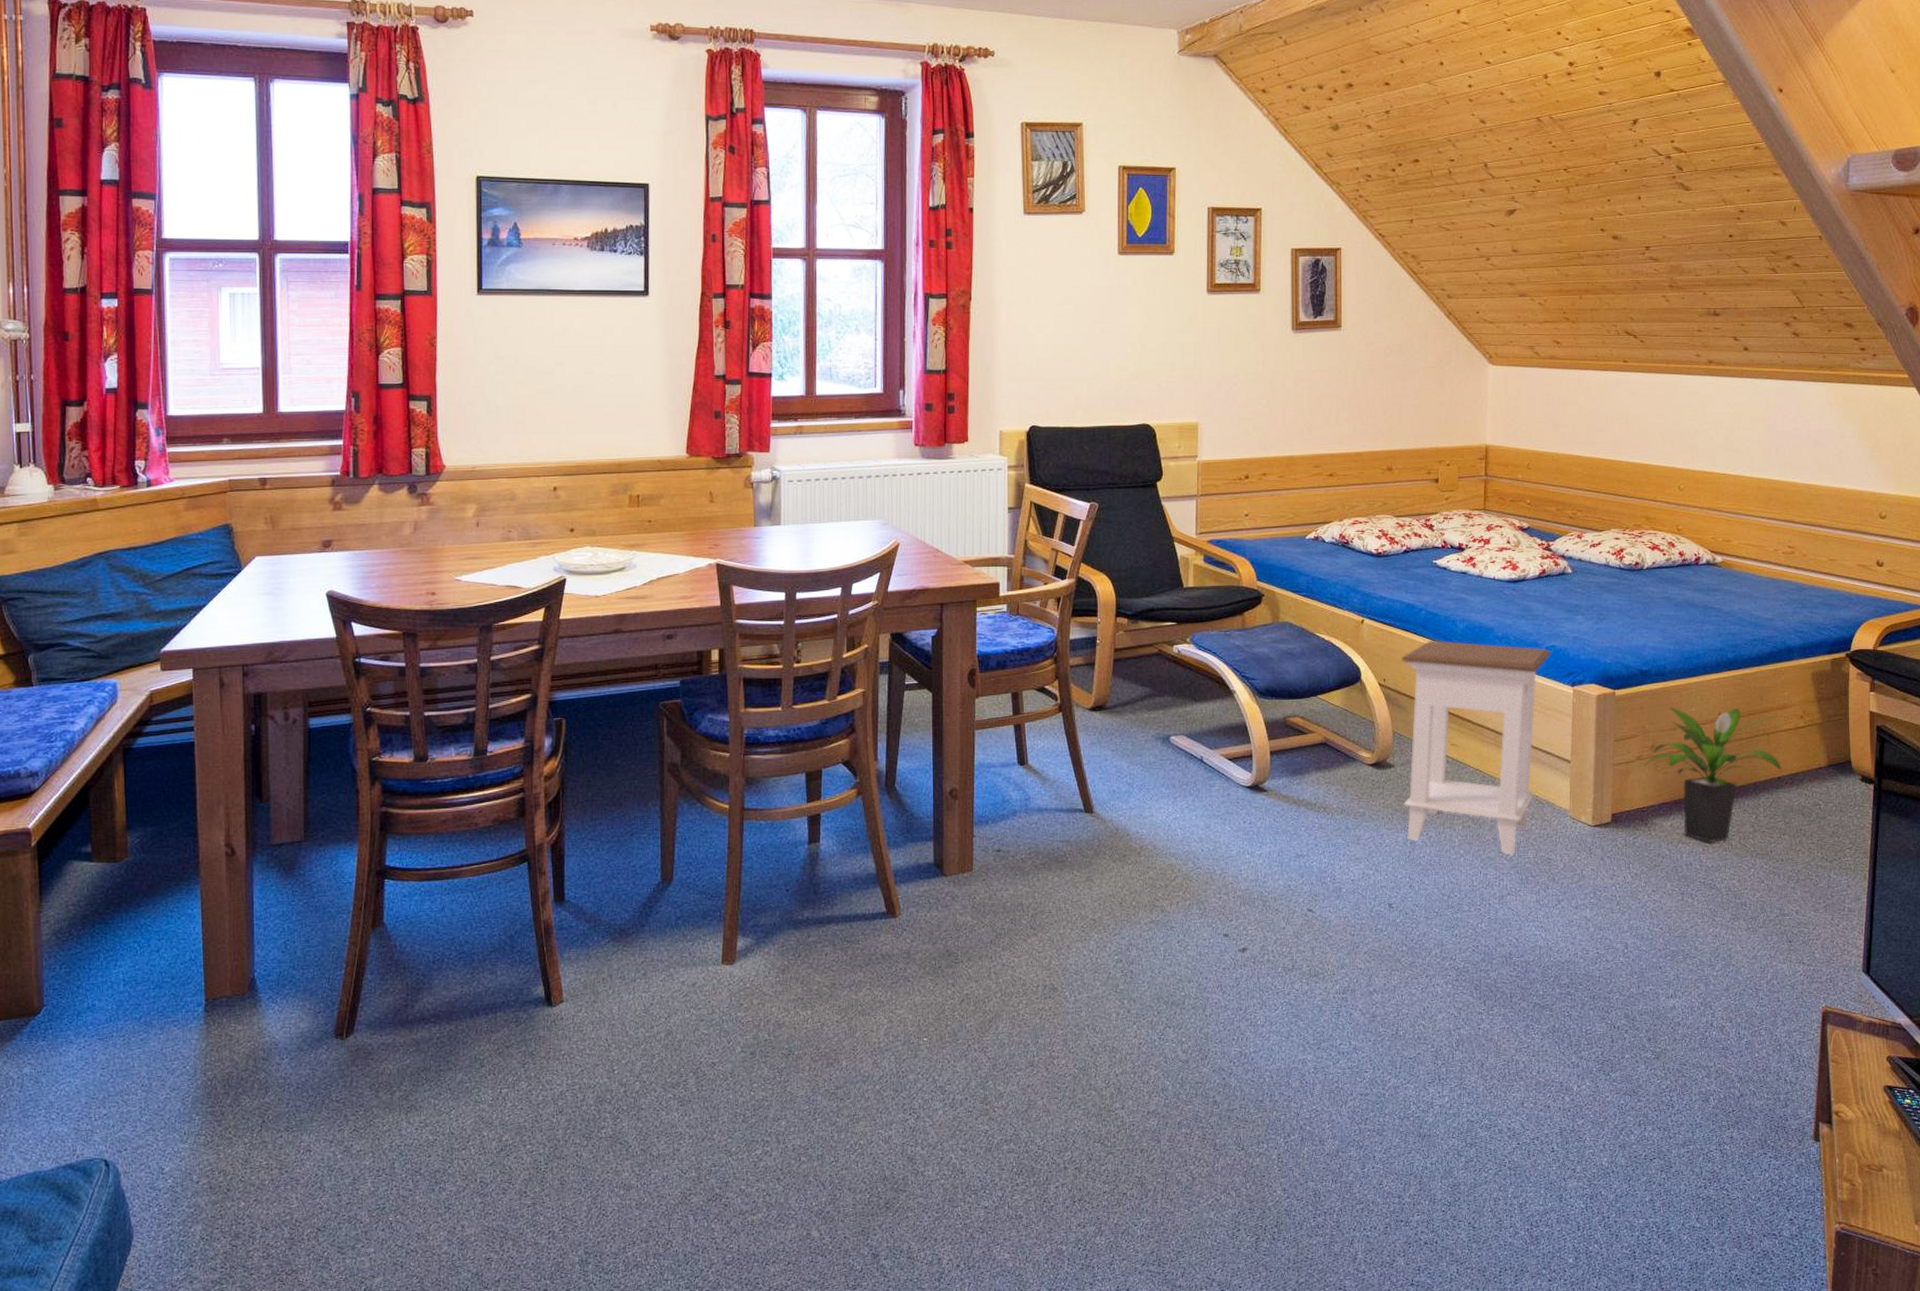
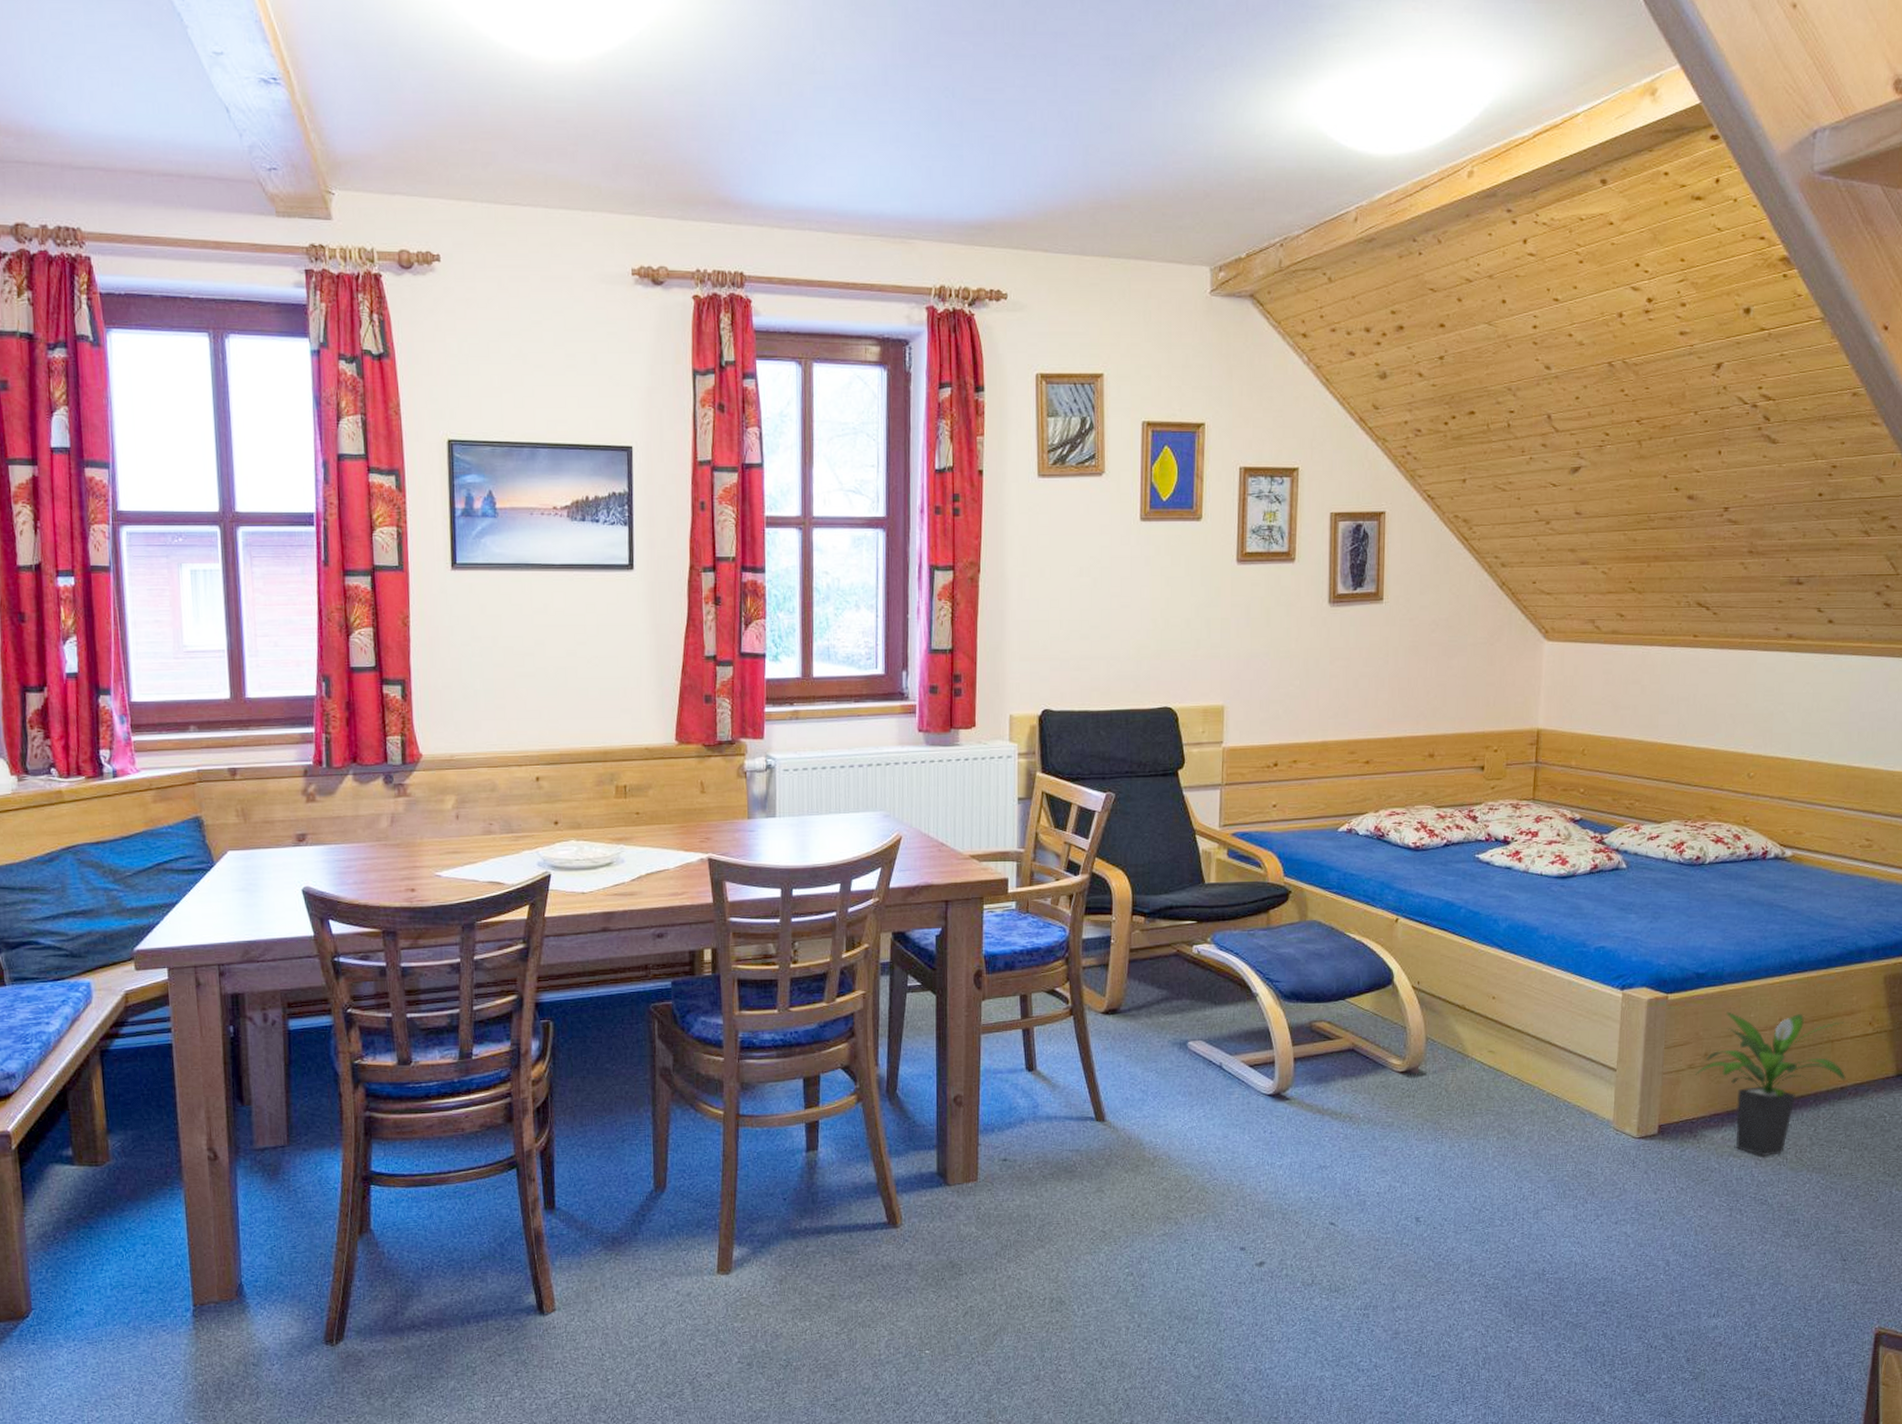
nightstand: present [1400,640,1552,856] -> none [1435,940,1601,1168]

